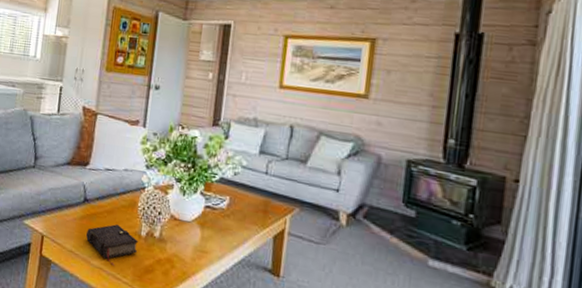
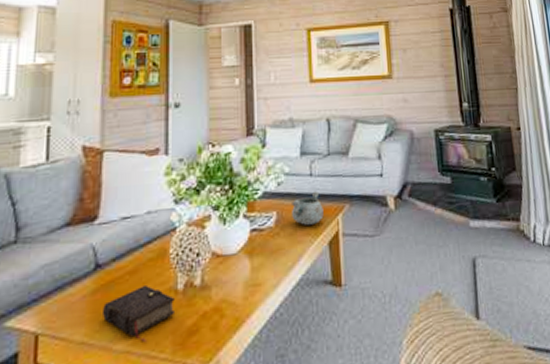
decorative bowl: none [243,188,274,217] -> present [292,191,324,225]

